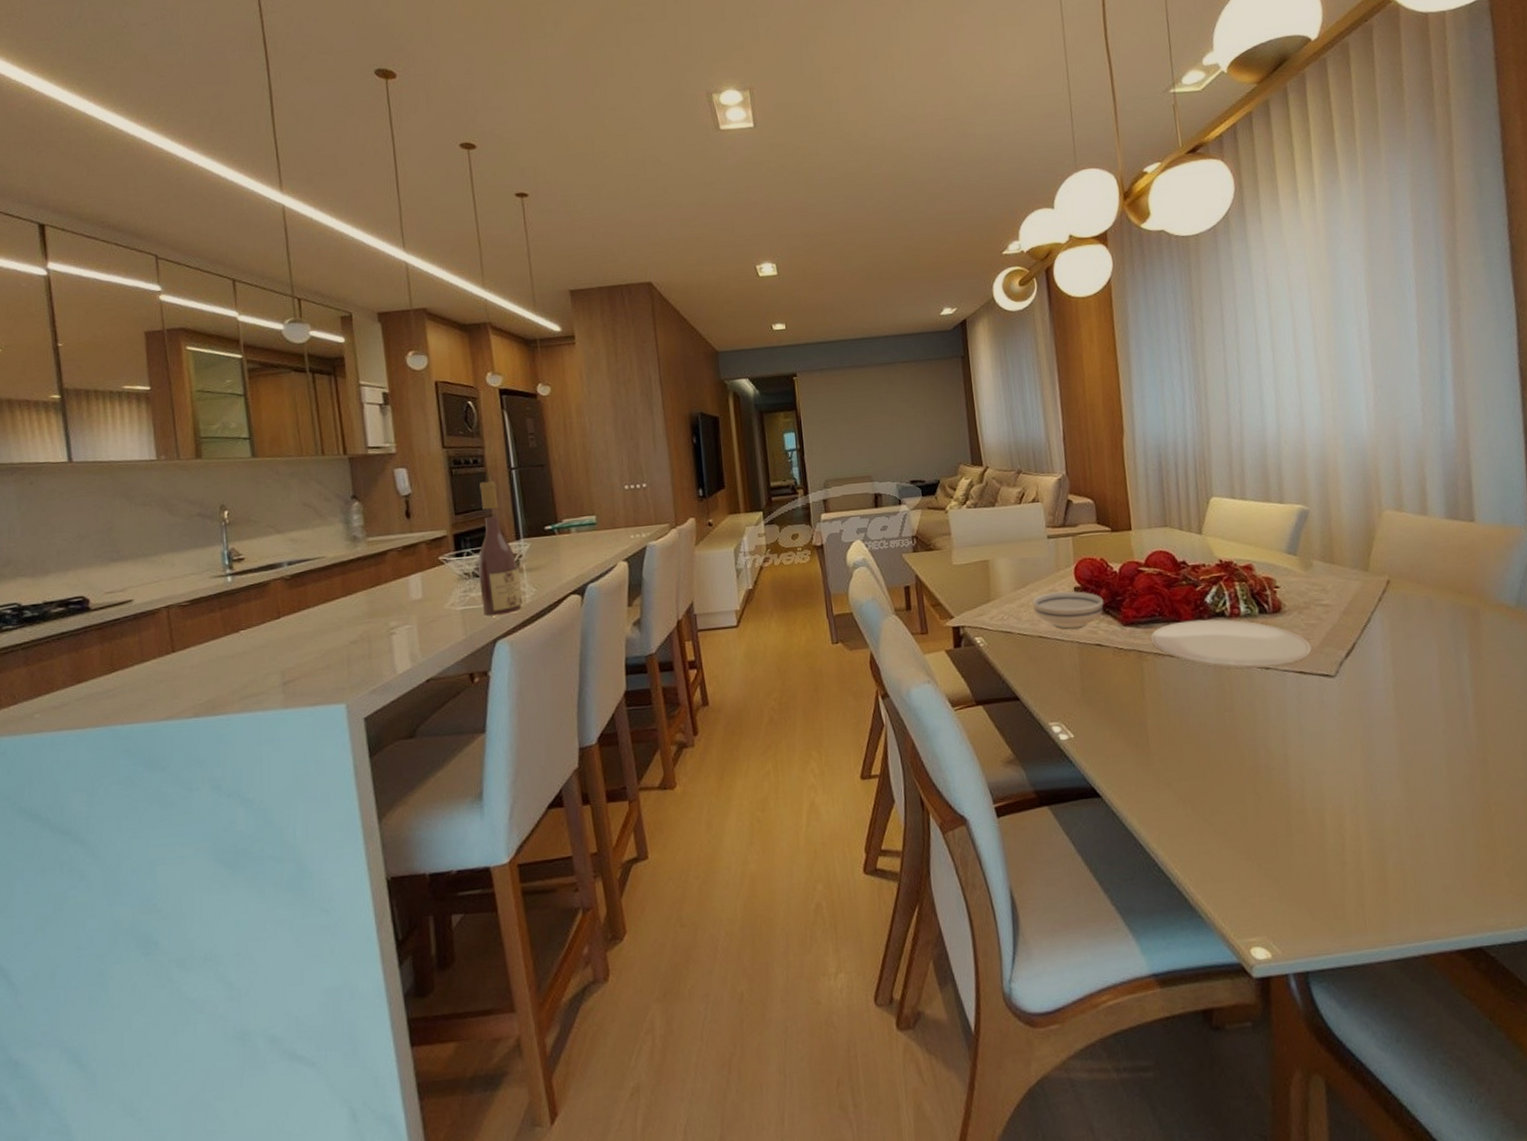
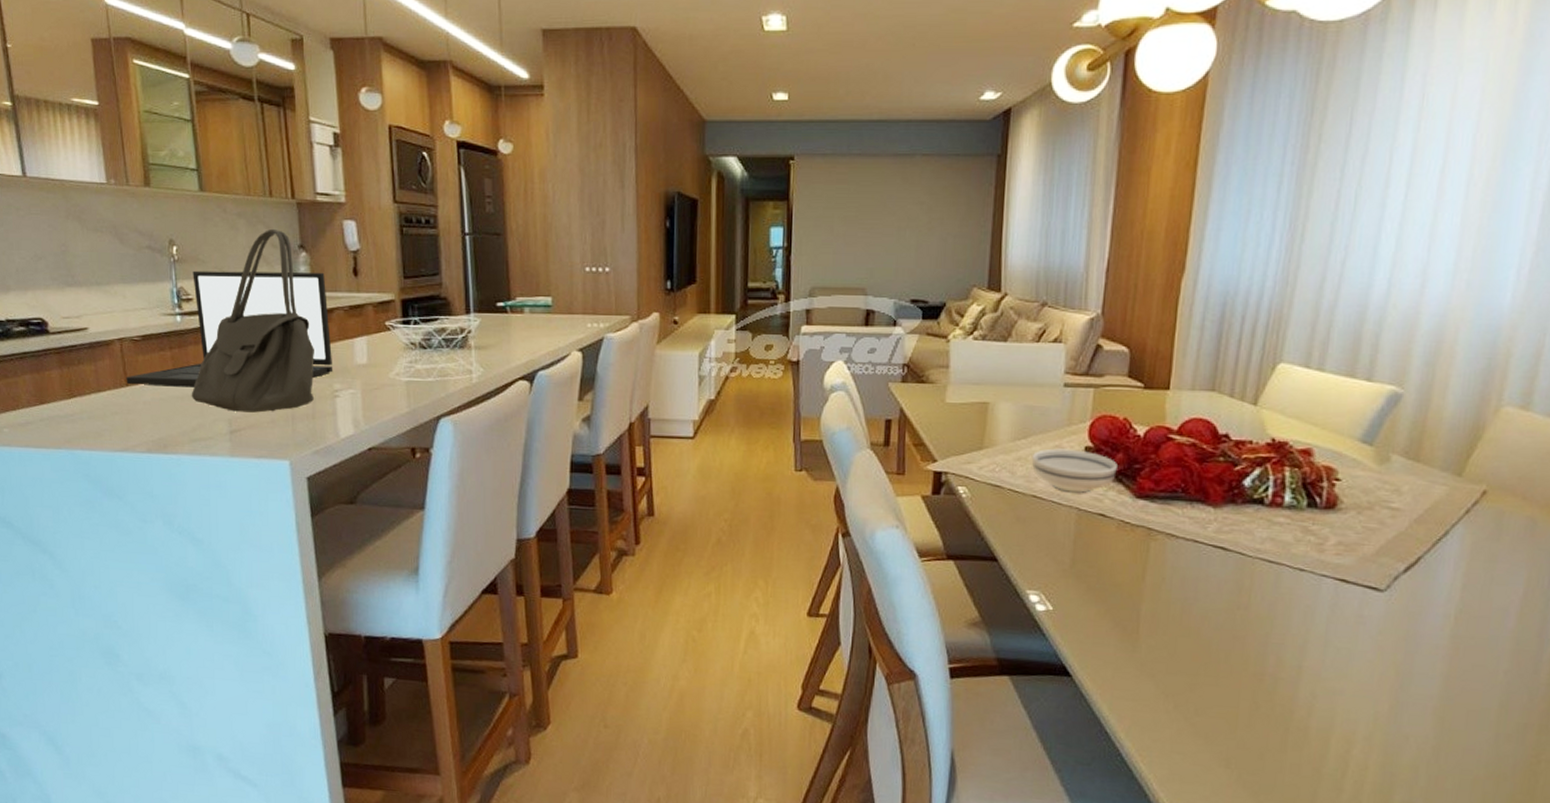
laptop: none [173,518,389,651] -> present [126,270,333,386]
handbag: none [242,483,371,663] -> present [191,228,316,413]
wine bottle: present [477,480,523,617] -> none [424,245,469,393]
plate: present [1151,619,1312,669] -> none [1166,502,1364,570]

